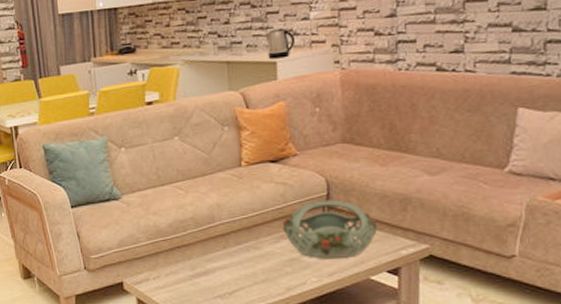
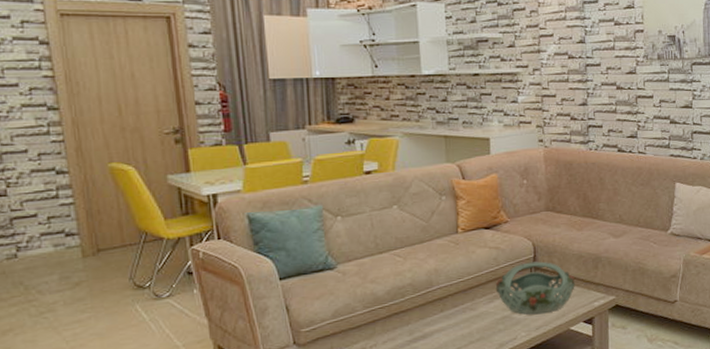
kettle: present [265,28,296,59] -> none [479,108,506,136]

